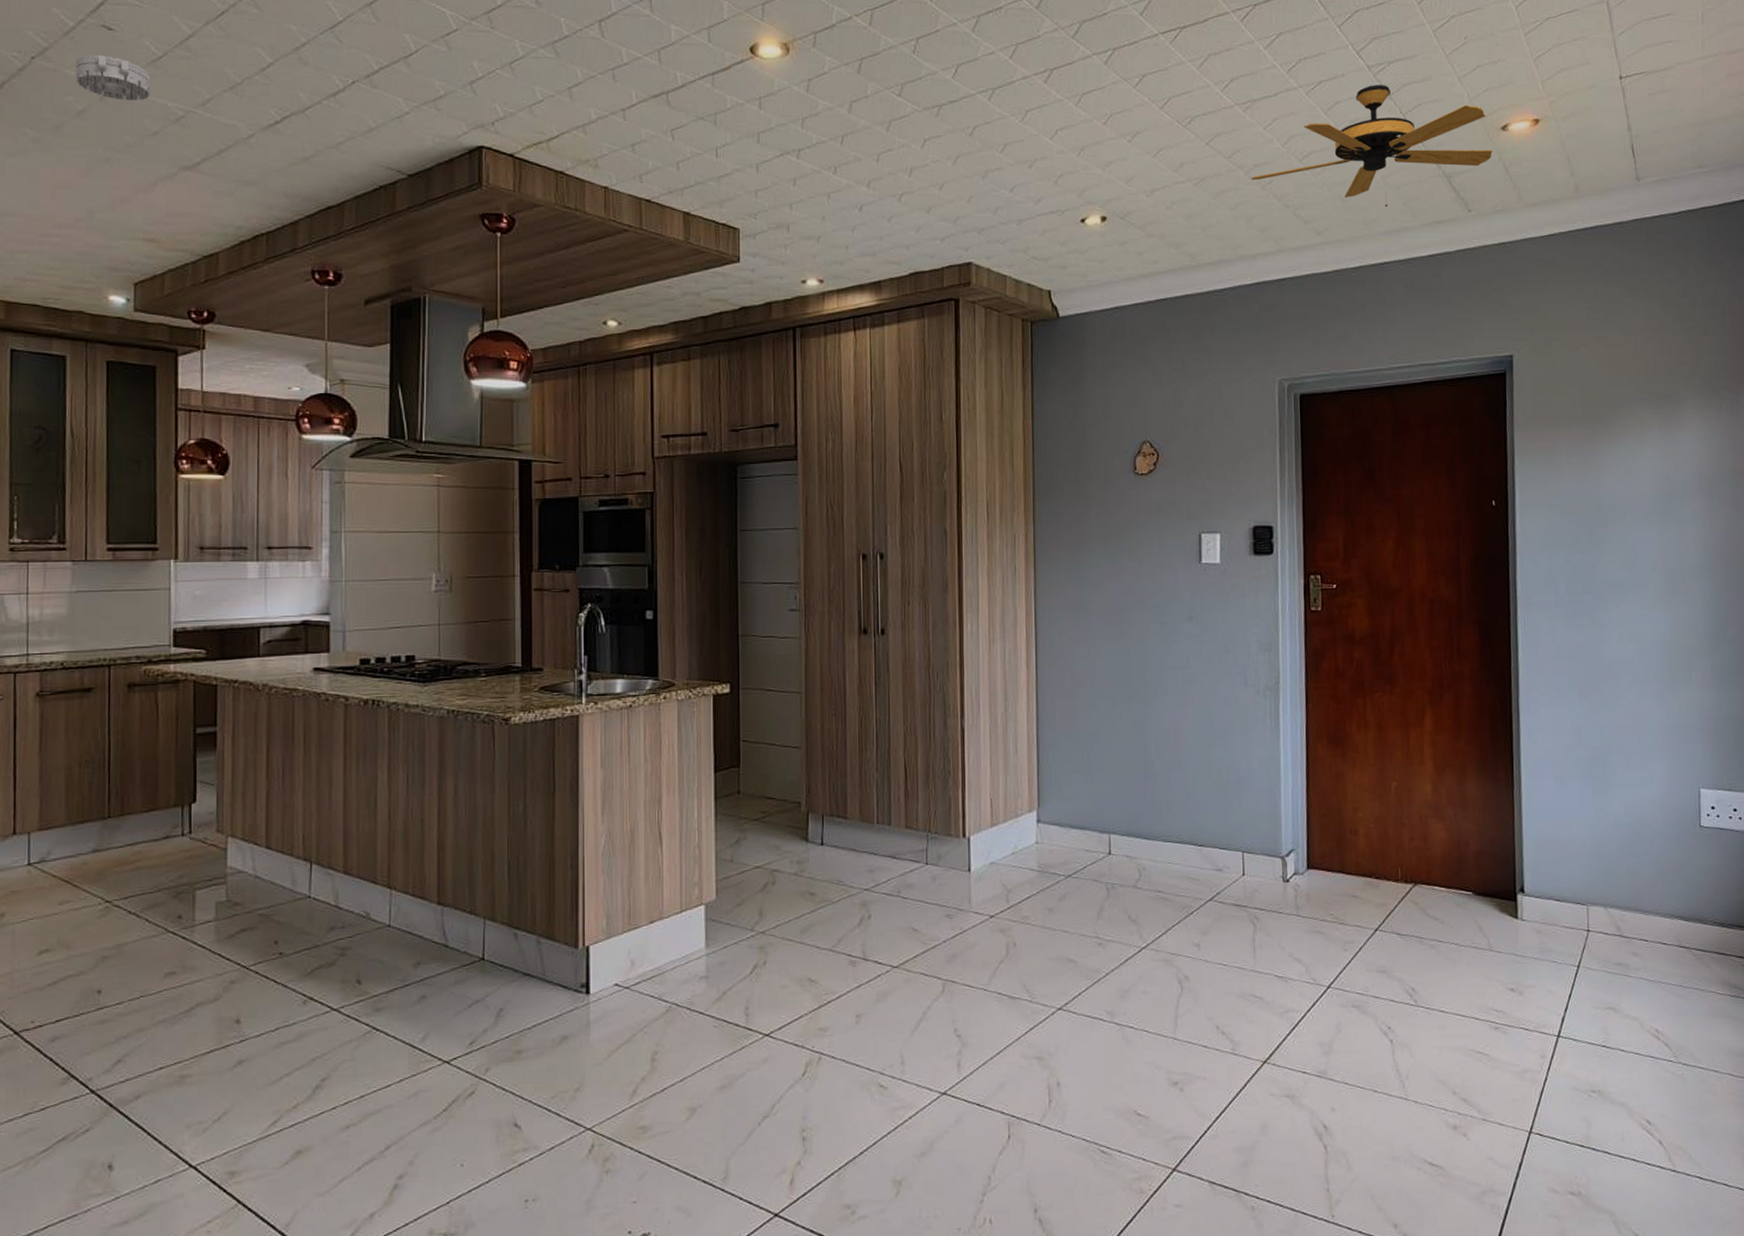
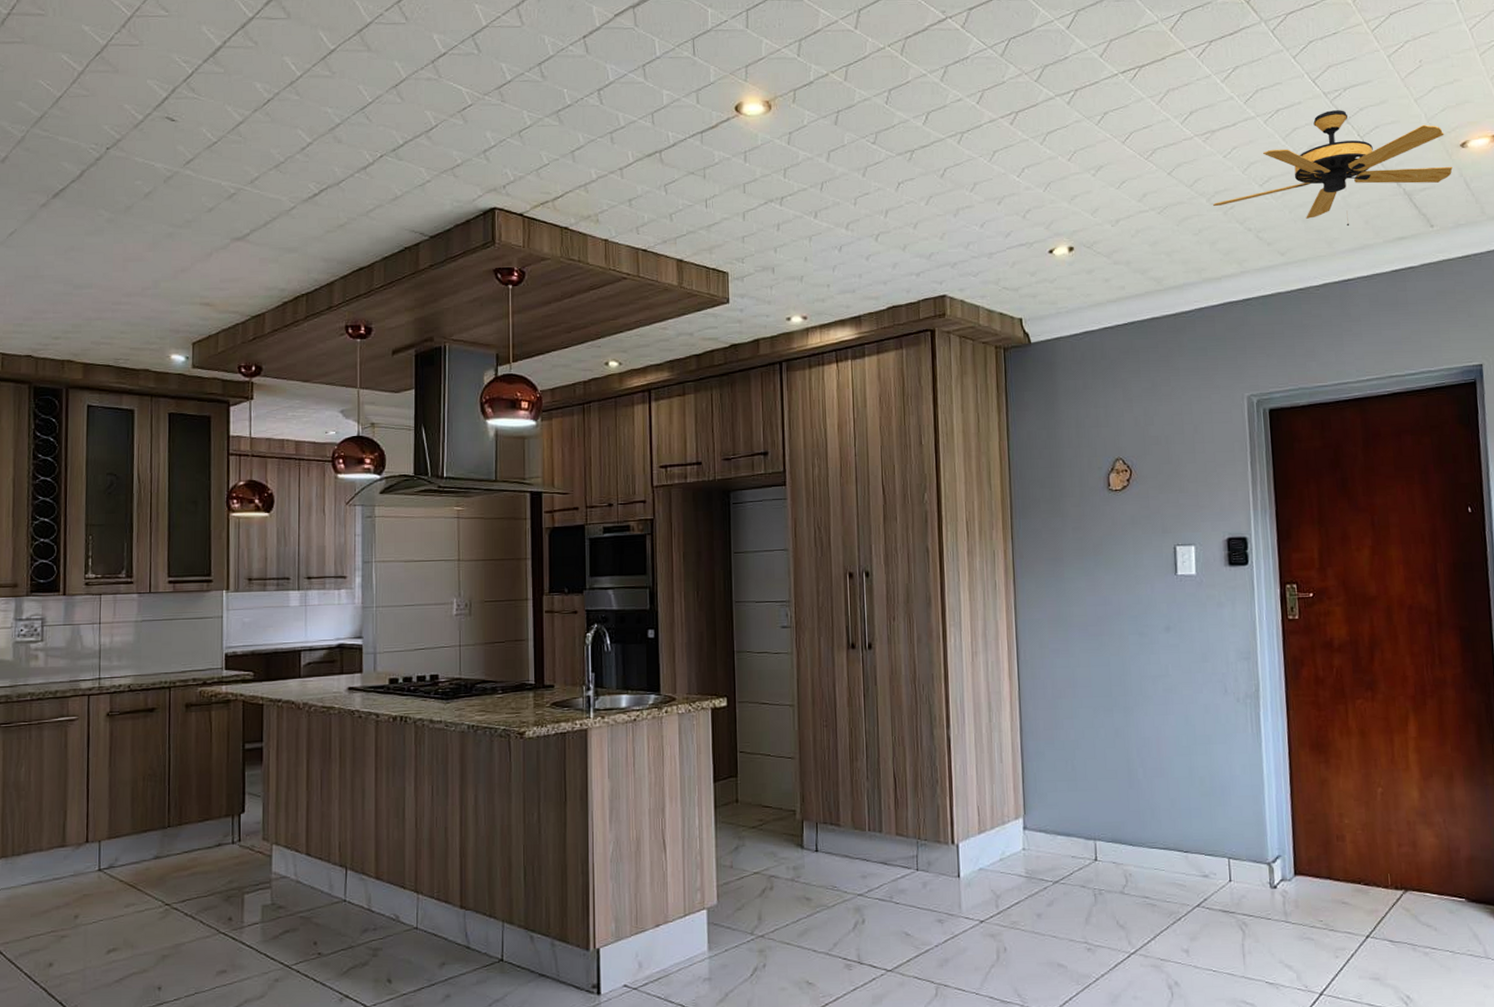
smoke detector: present [75,54,151,101] -> none [143,142,207,182]

